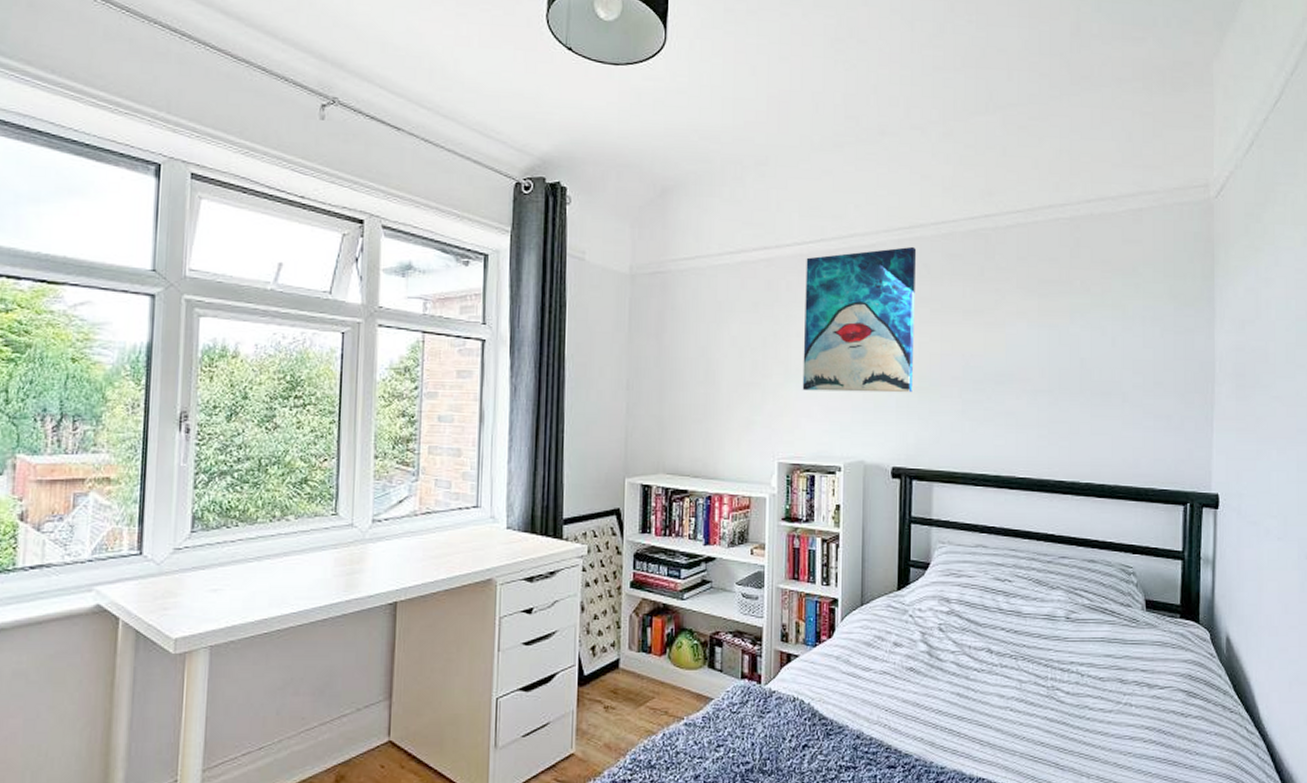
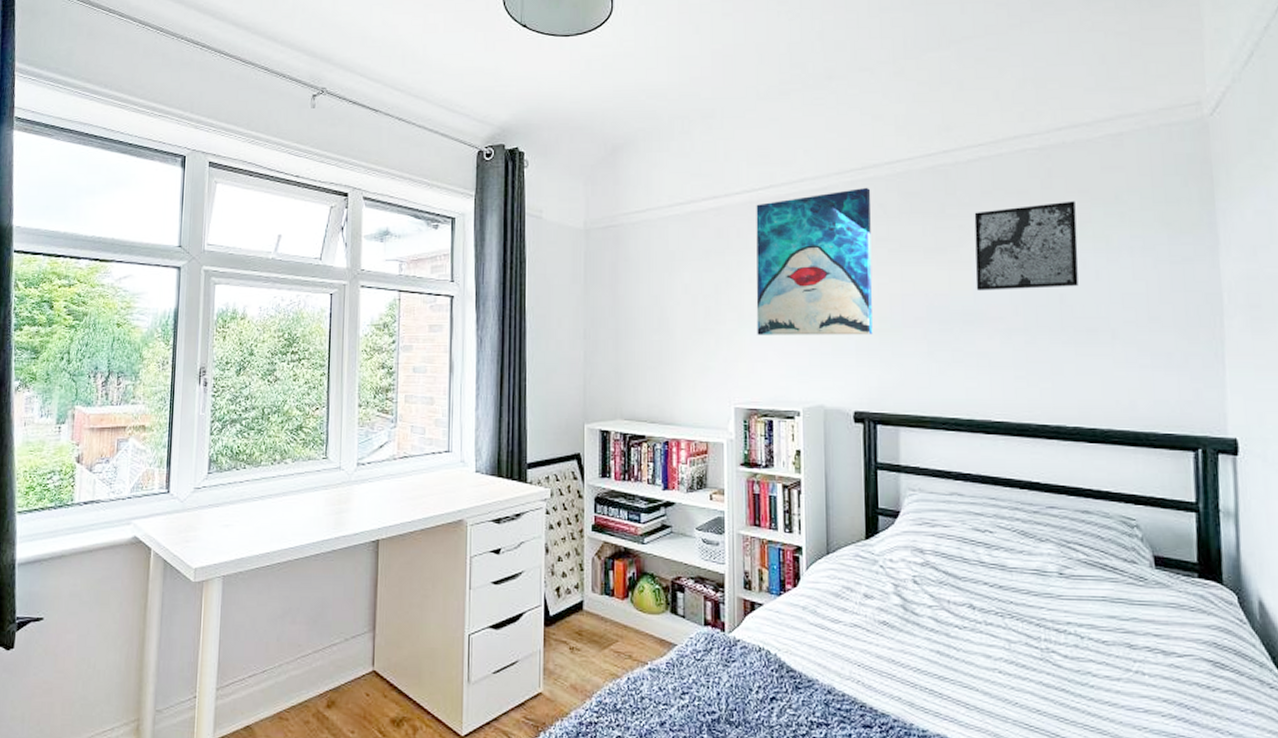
wall art: none [1008,270,1098,353] -> present [974,201,1079,291]

